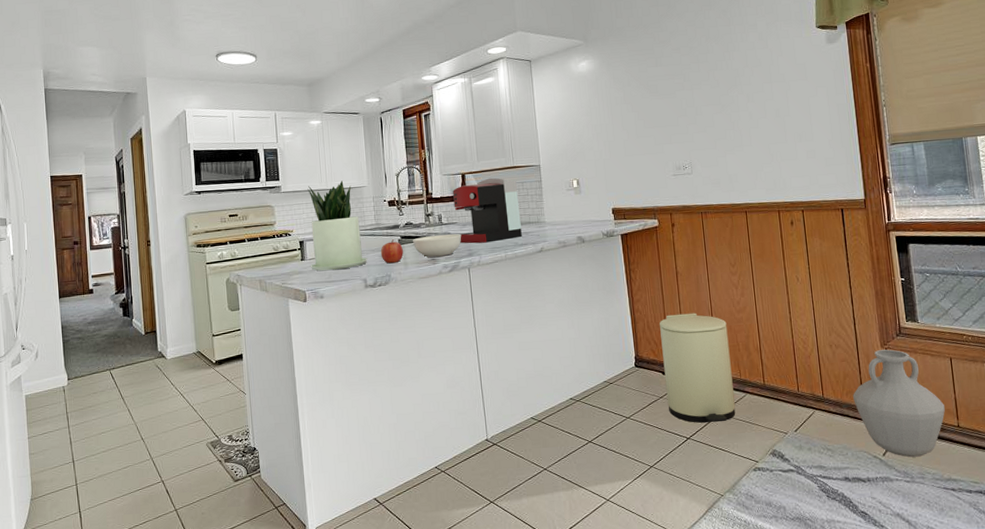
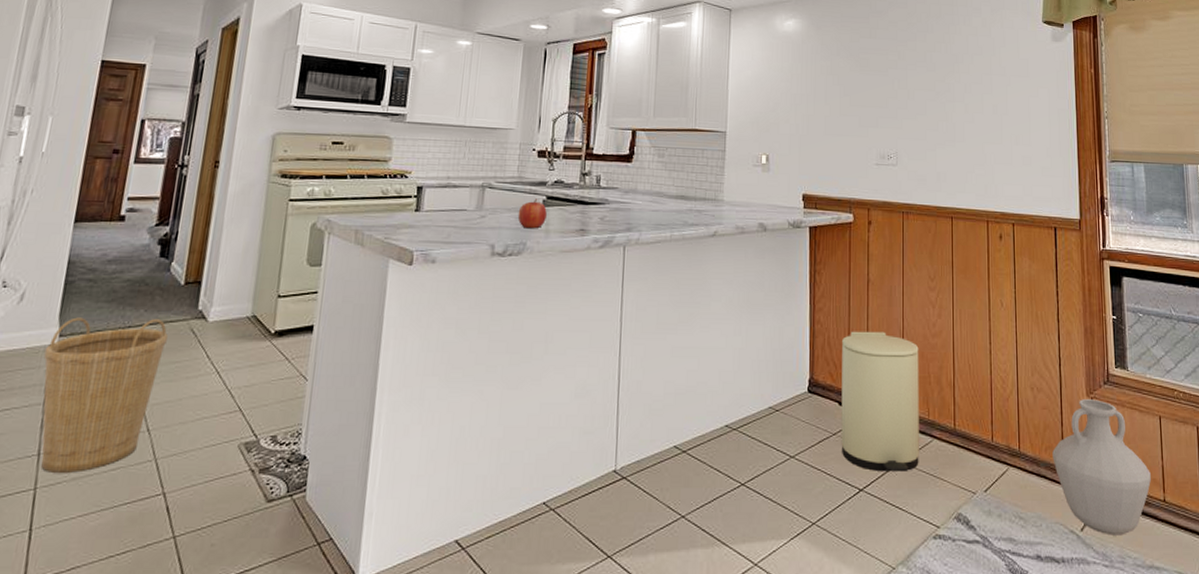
basket: none [60,361,141,473] -> present [41,317,168,473]
planter: present [307,180,368,271] -> none [425,118,501,229]
bowl: present [412,233,462,258] -> none [560,200,622,229]
coffee maker: present [453,178,522,244] -> none [617,139,696,218]

